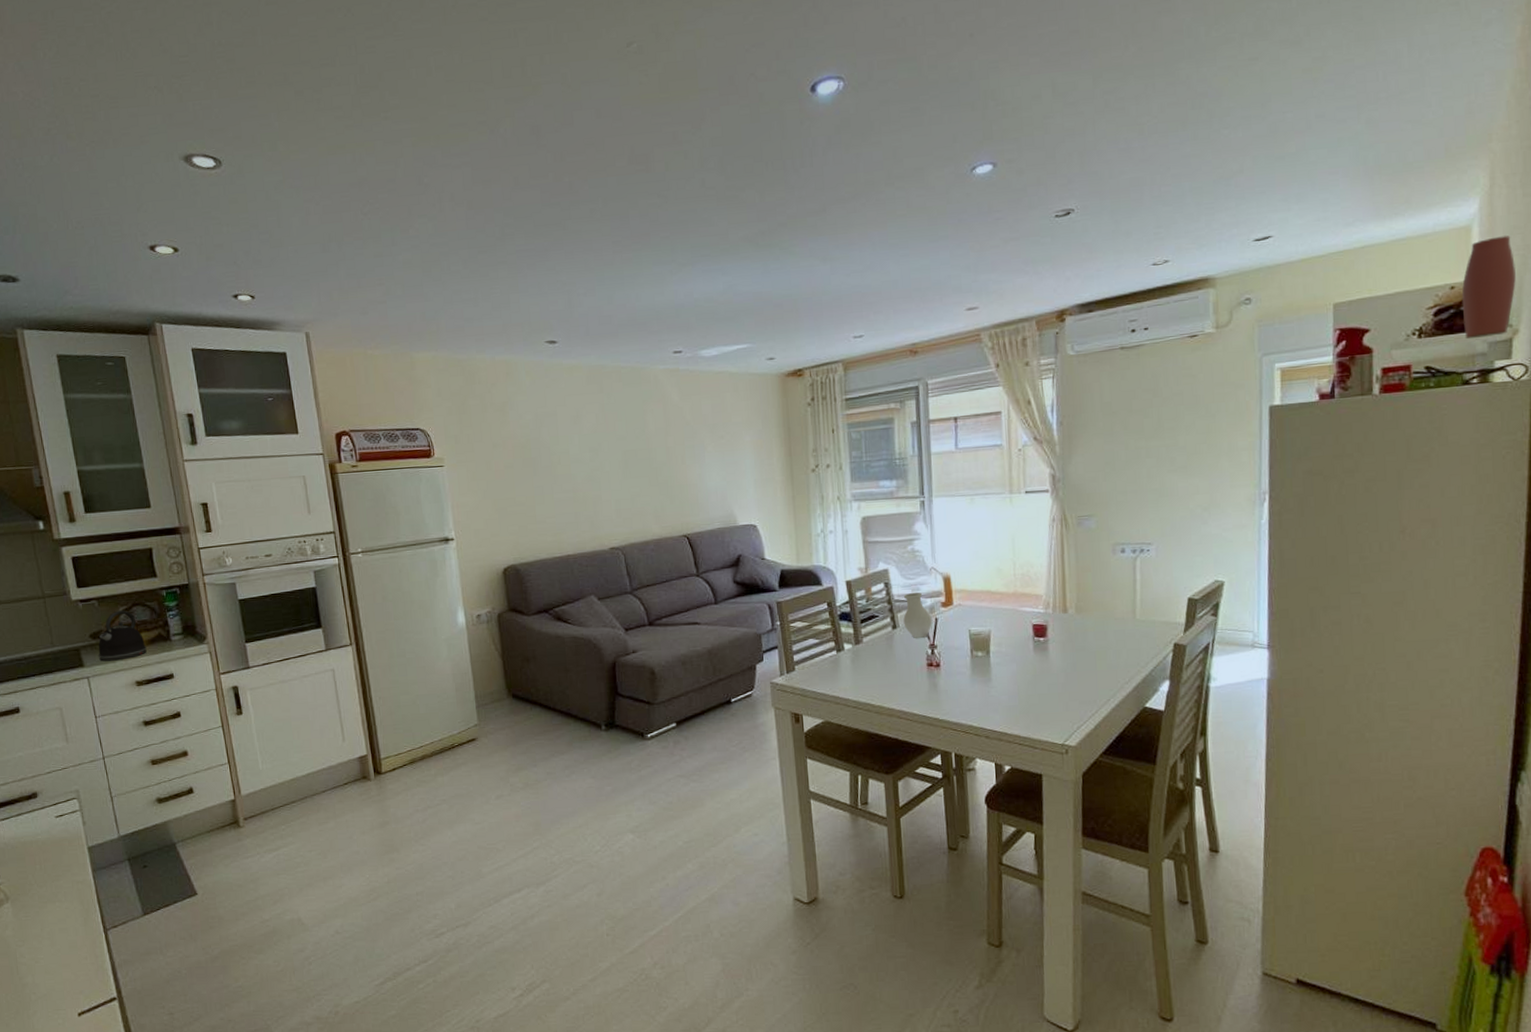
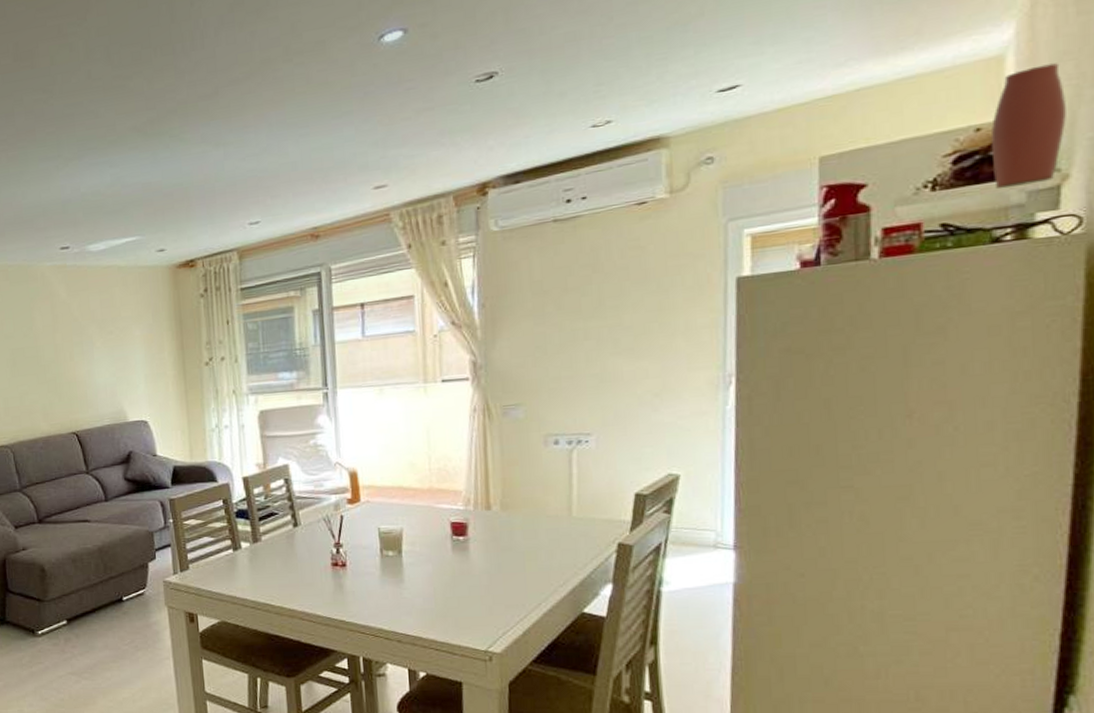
vase: present [903,592,932,639] -> none [305,488,337,538]

